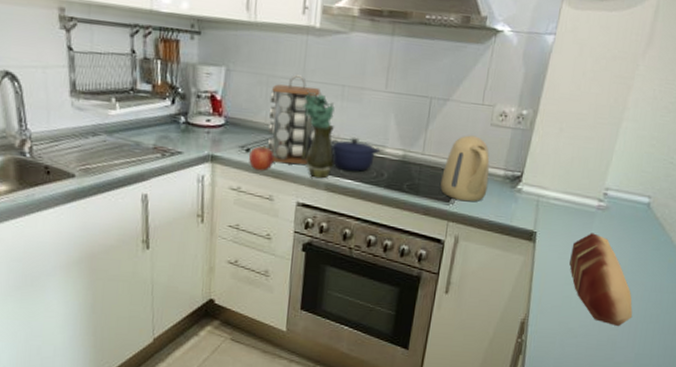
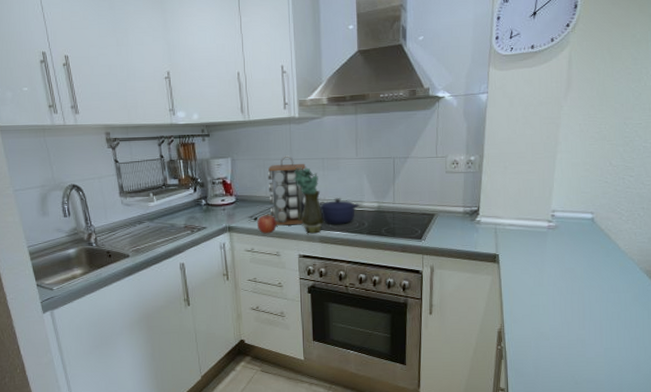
kettle: present [440,135,490,202] -> none [412,183,452,237]
bread loaf: present [569,233,633,327] -> none [531,249,596,327]

